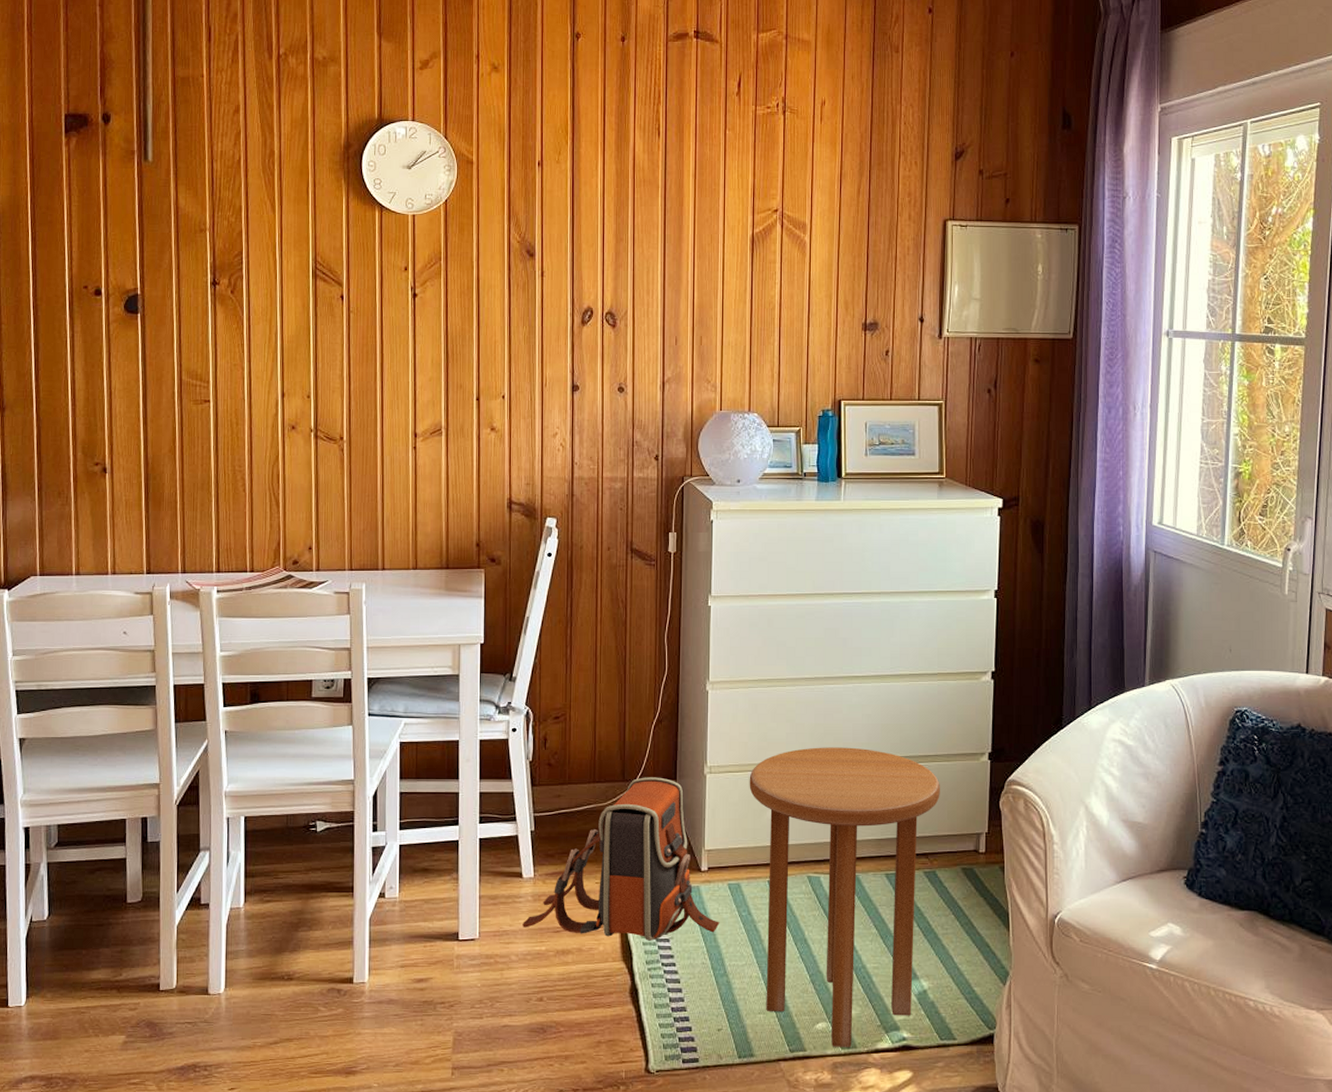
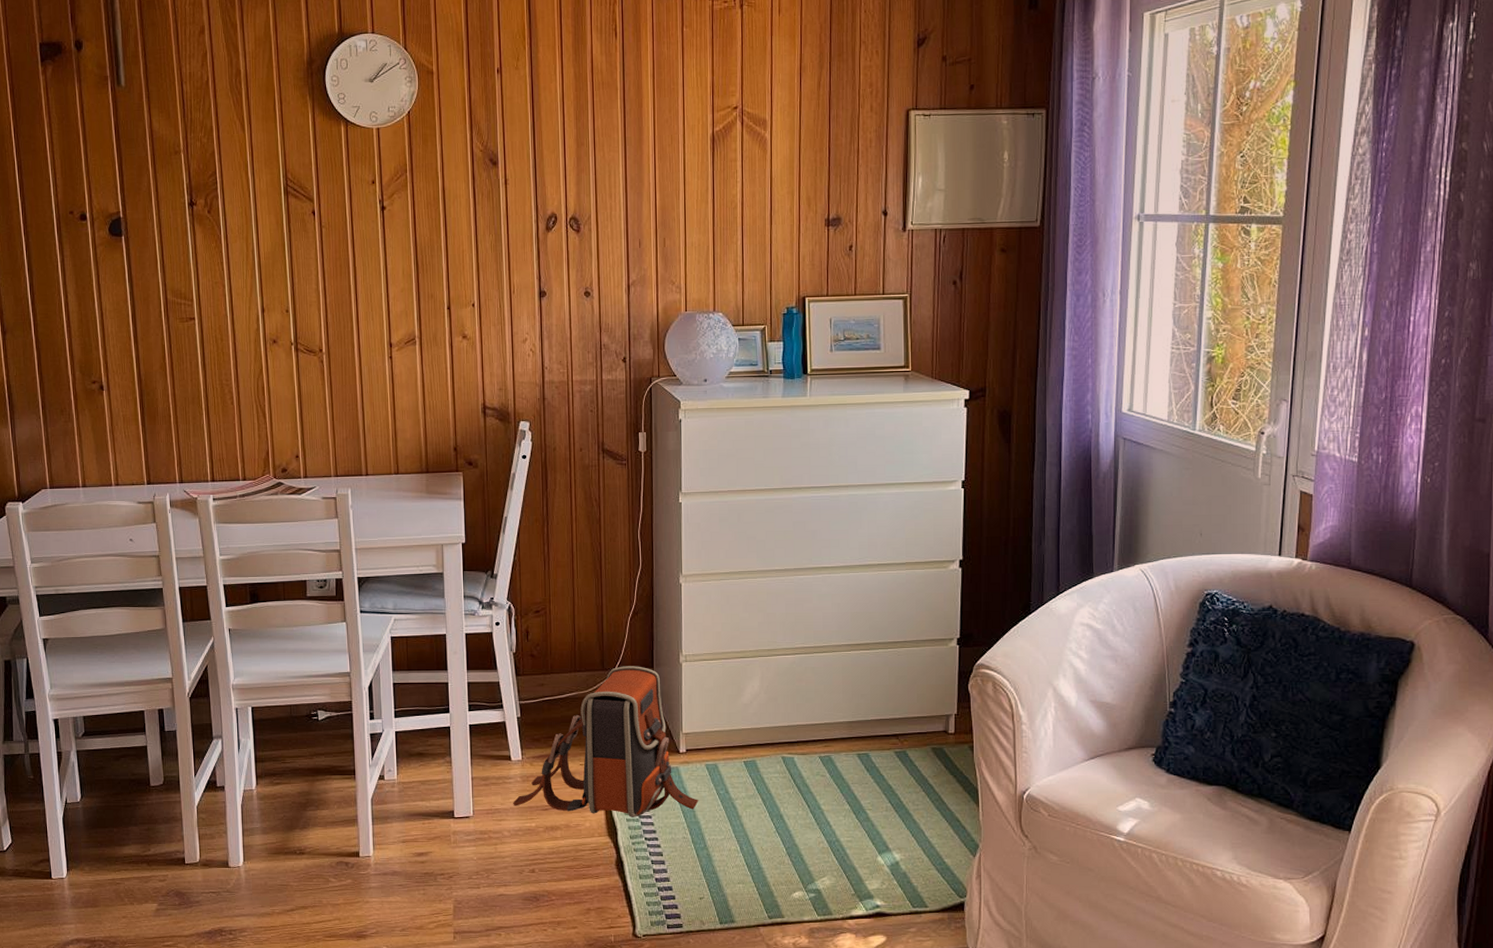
side table: present [749,747,940,1047] -> none [723,635,910,914]

